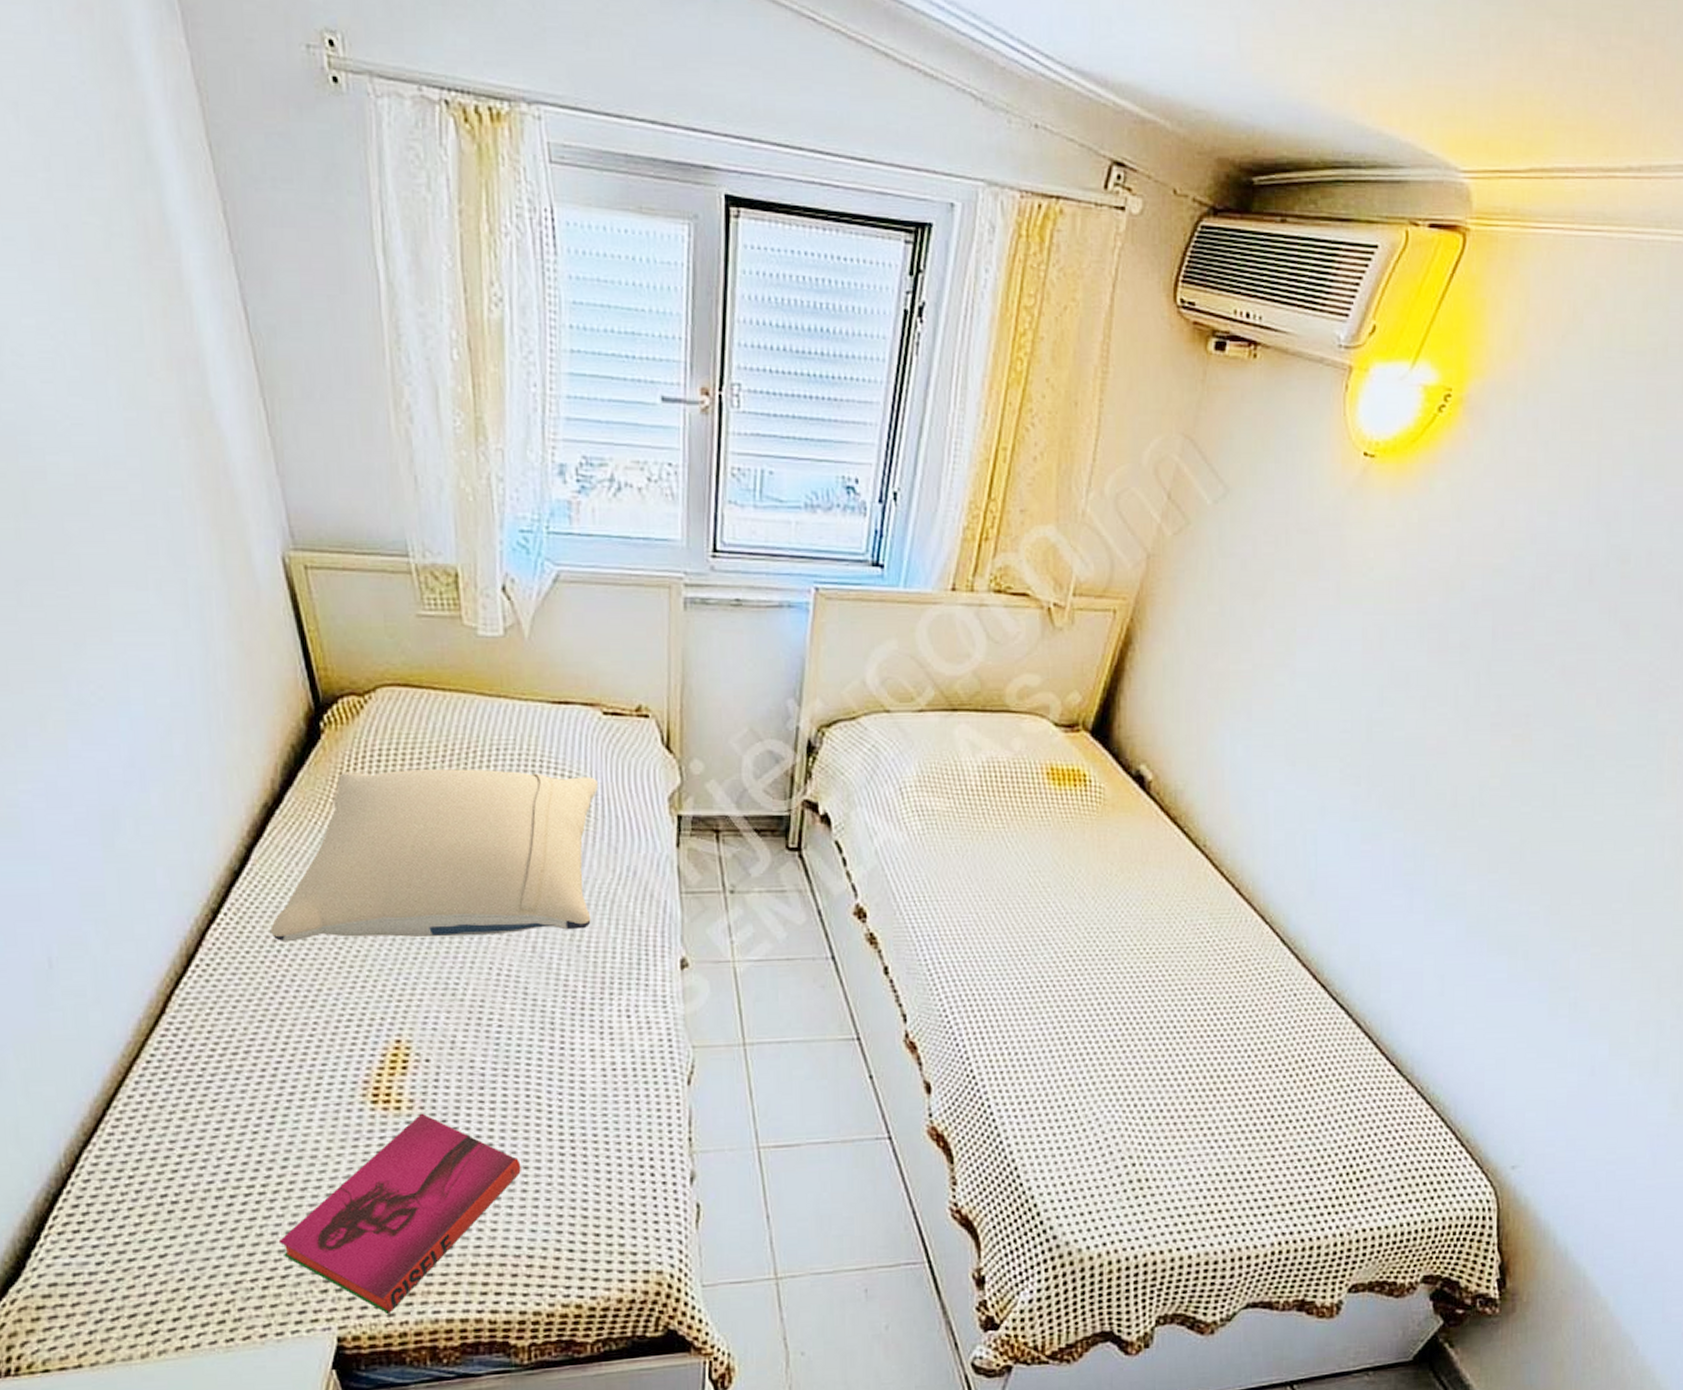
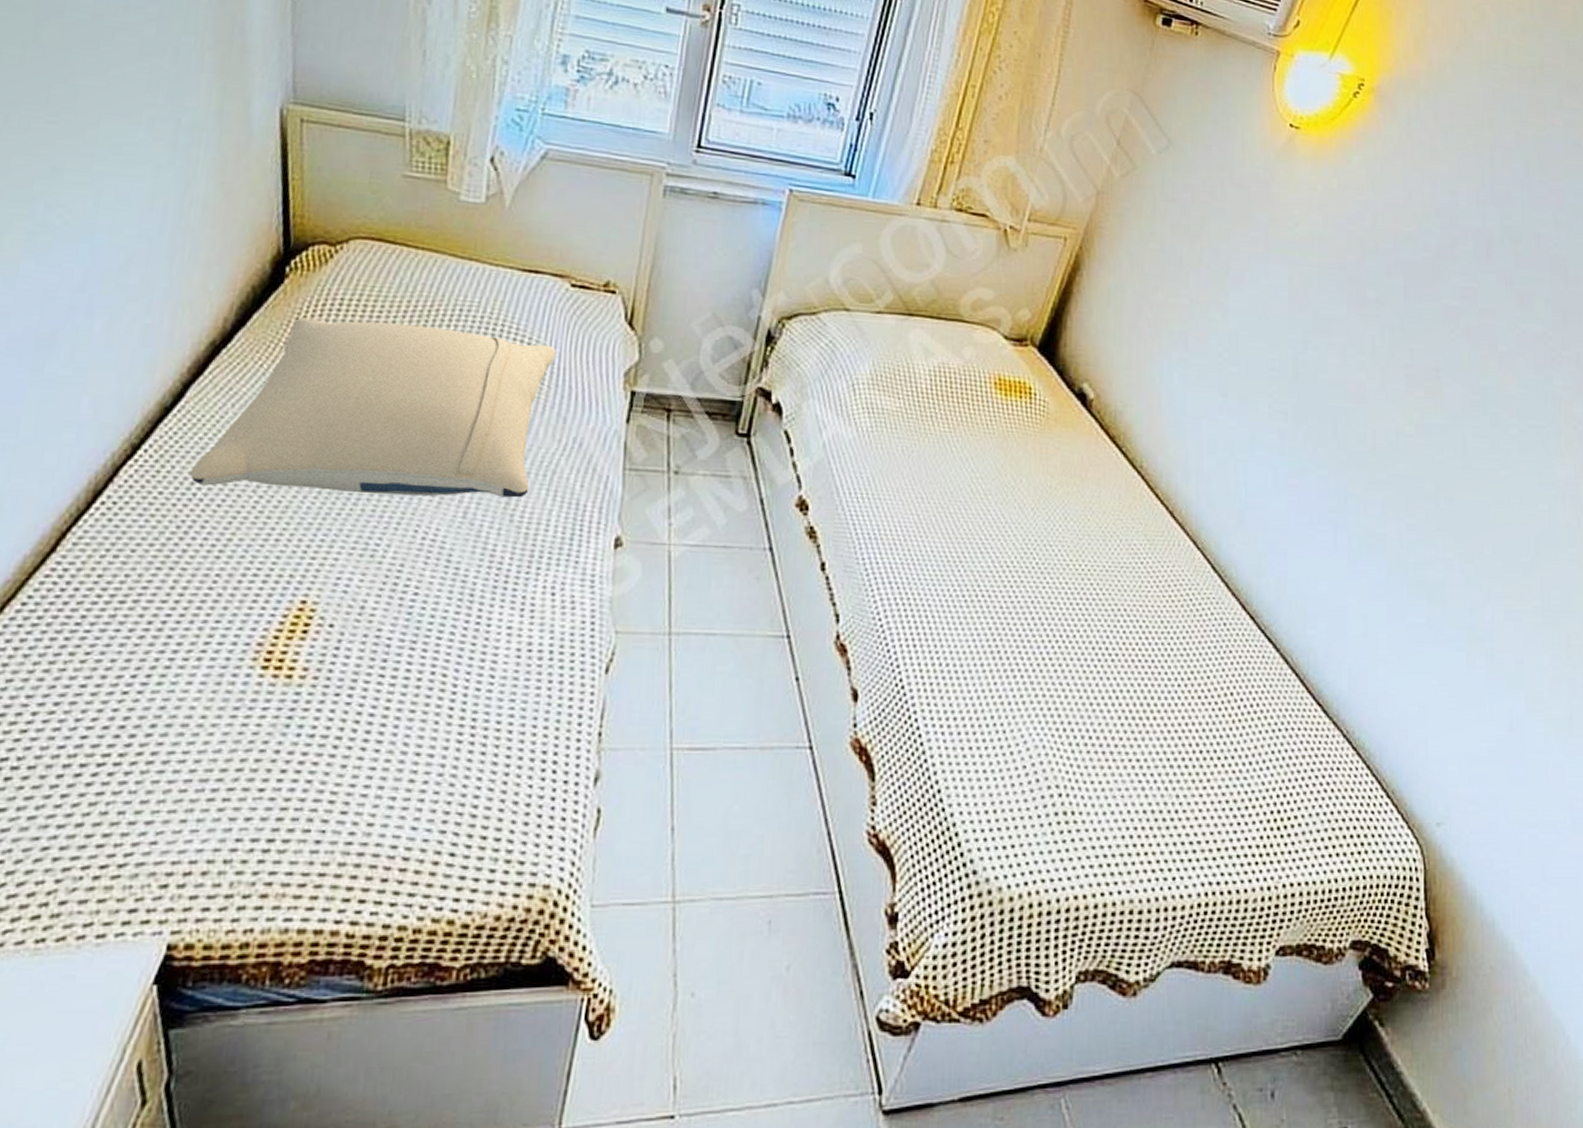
hardback book: present [280,1113,521,1315] -> none [125,683,413,920]

